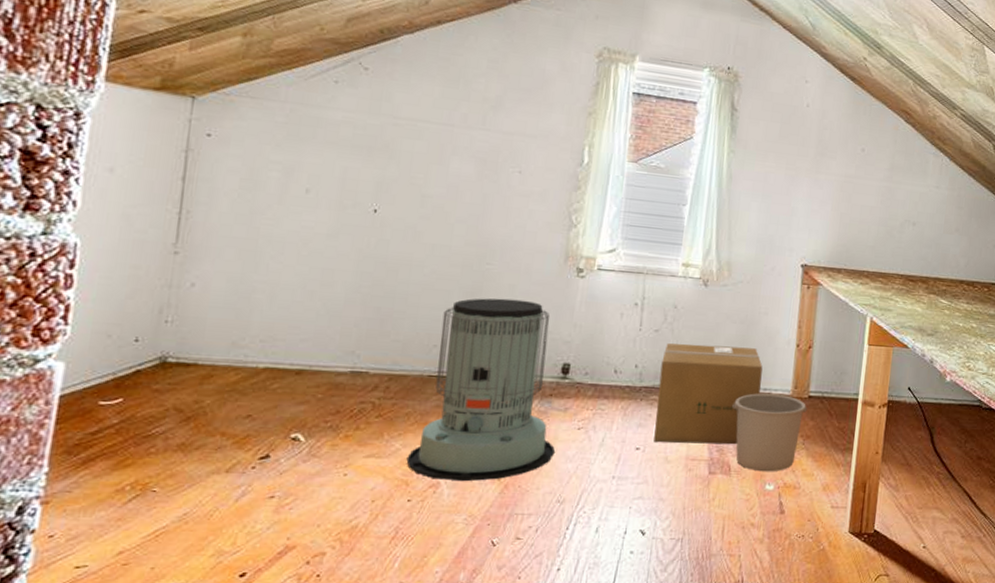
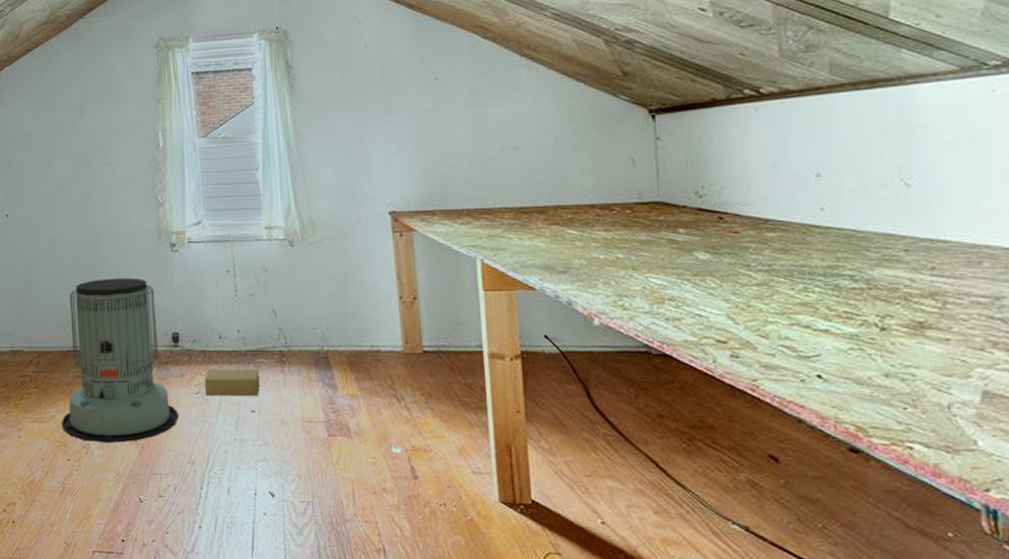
box: none [588,404,651,433] -> present [204,368,260,397]
box: present [654,343,763,445] -> none [261,304,369,406]
bucket: present [732,393,807,472] -> none [340,351,424,434]

